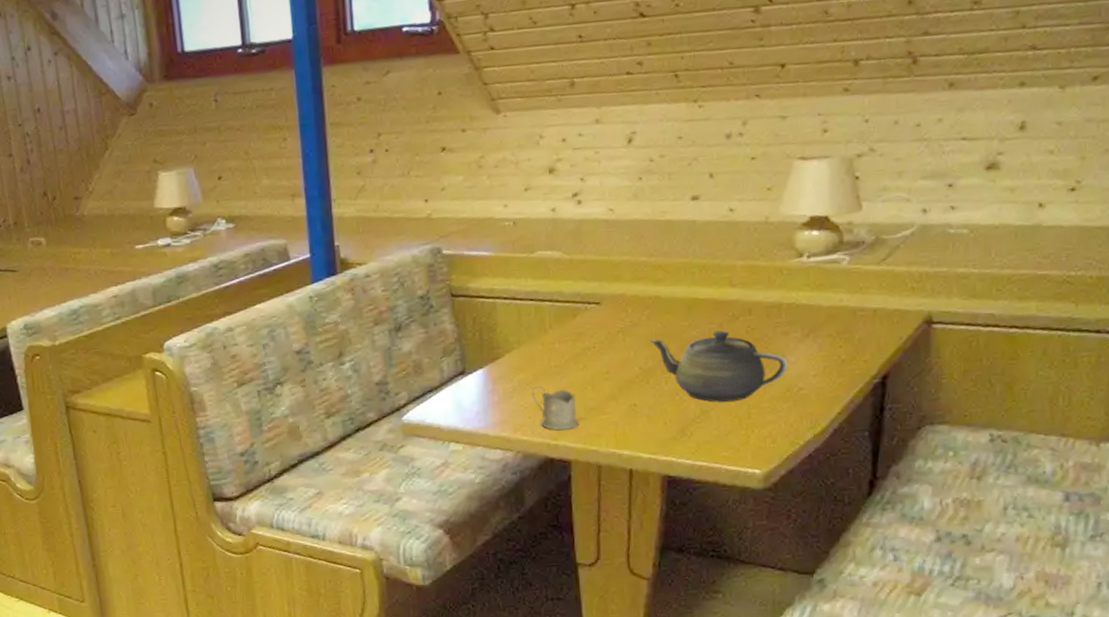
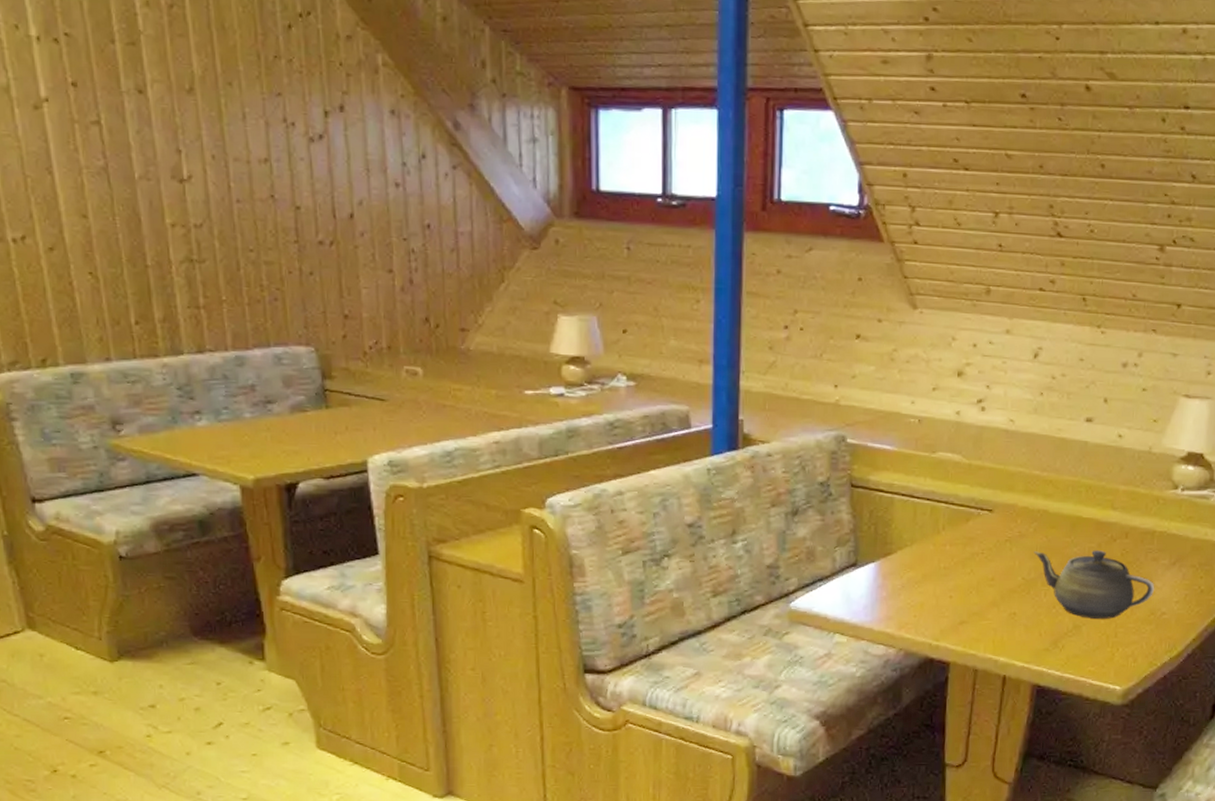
tea glass holder: present [531,385,579,430] -> none [918,585,961,632]

